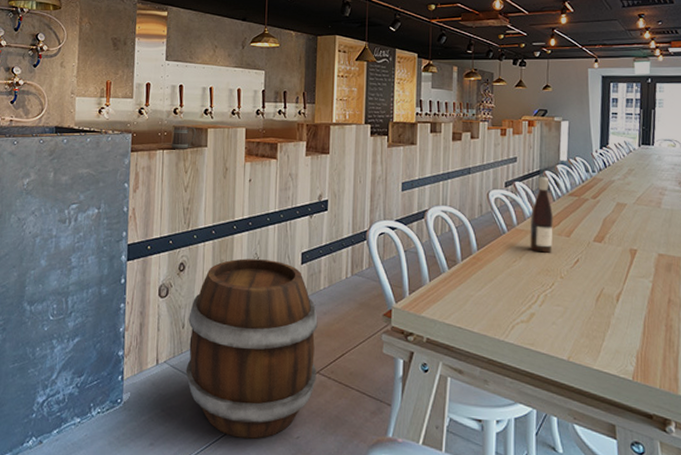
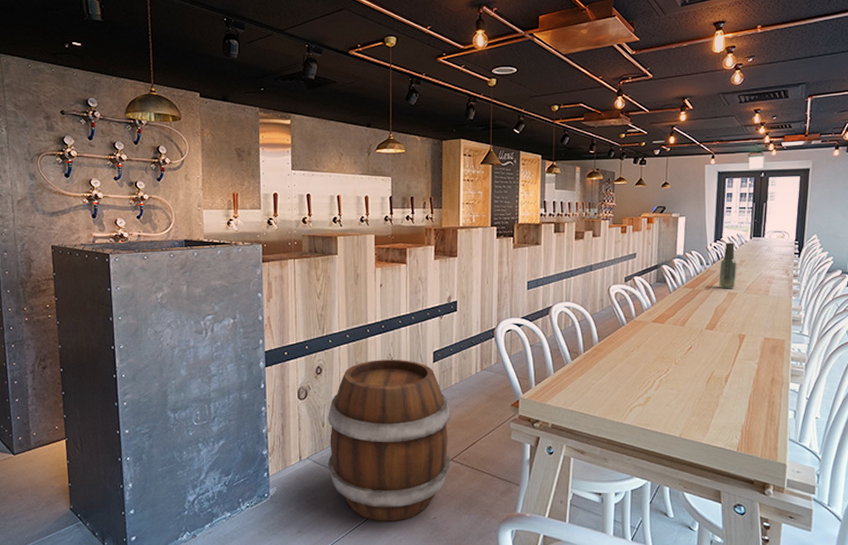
beer mug: present [171,125,197,150] -> none [302,234,326,259]
bottle: present [529,177,553,253] -> none [646,271,669,341]
beer bottle: none [605,150,626,200] -> present [718,243,737,289]

